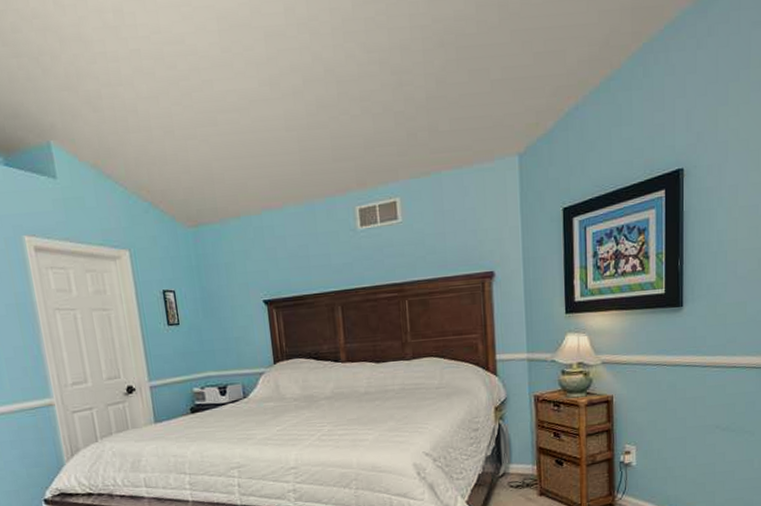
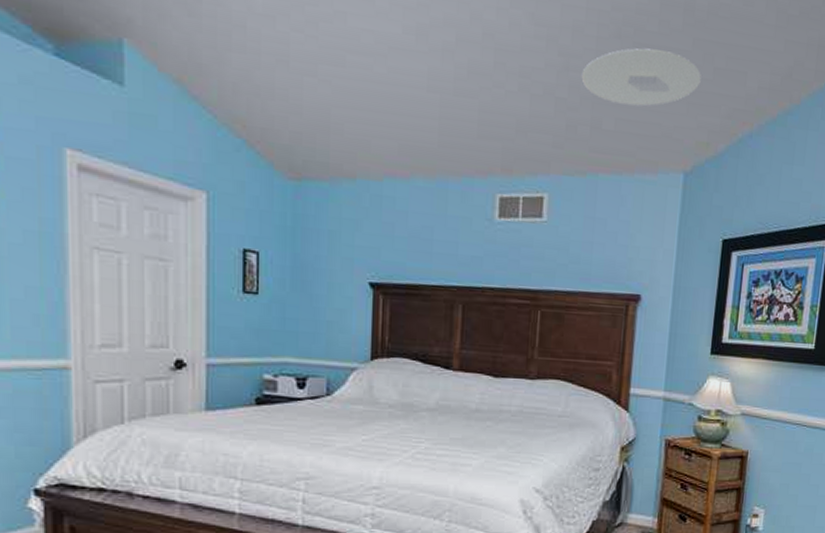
ceiling light: none [414,48,523,106] -> present [581,48,702,107]

